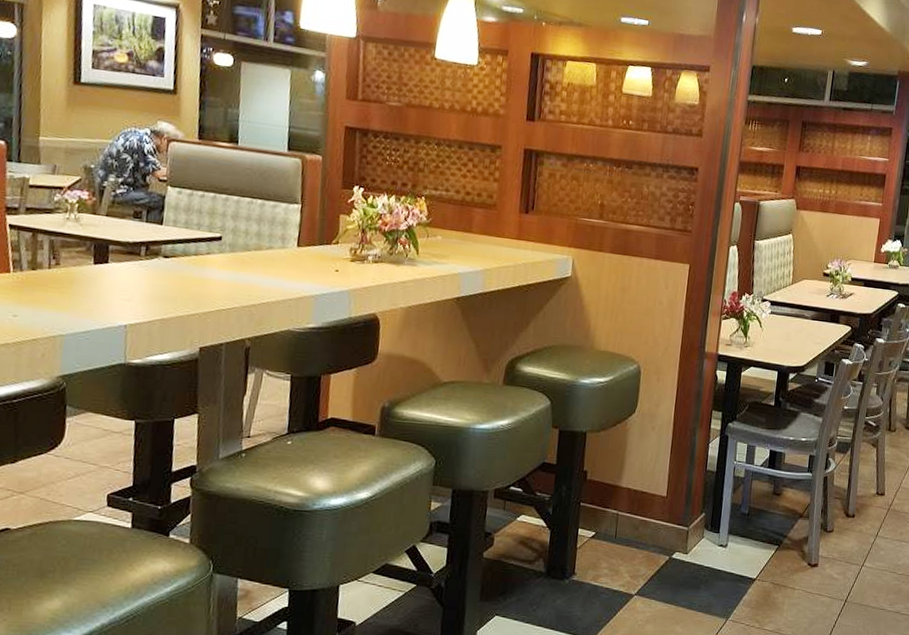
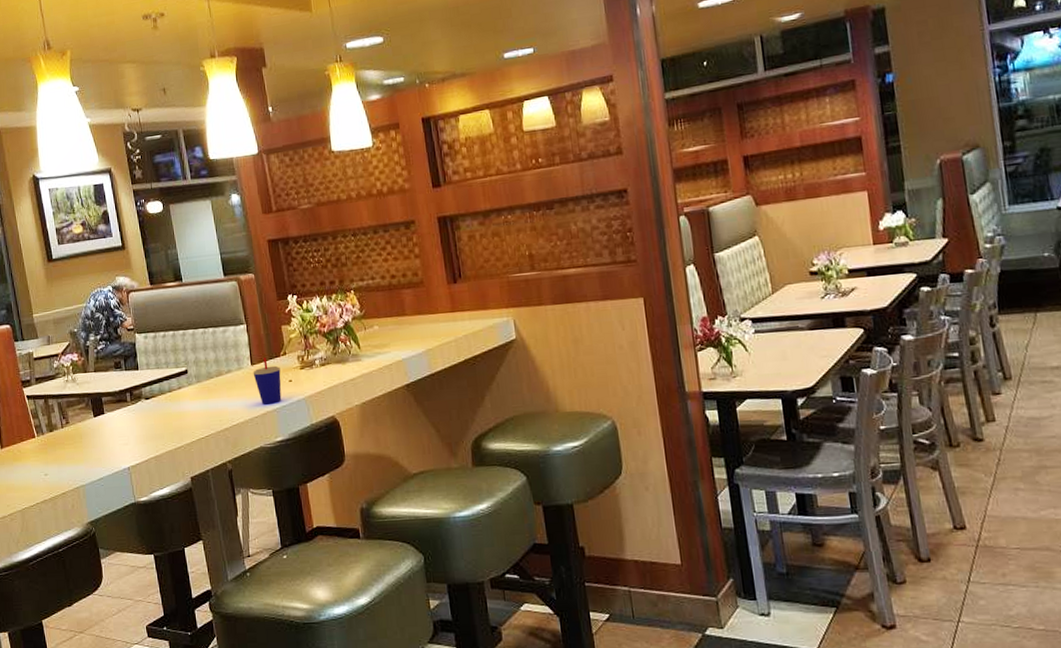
beverage cup: none [297,242,329,290] -> present [253,357,282,405]

